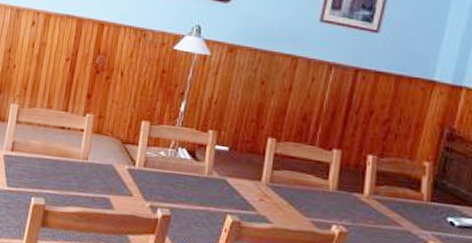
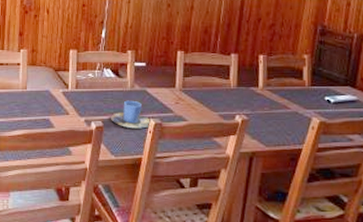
cup: none [181,188,229,225] -> present [111,100,152,129]

